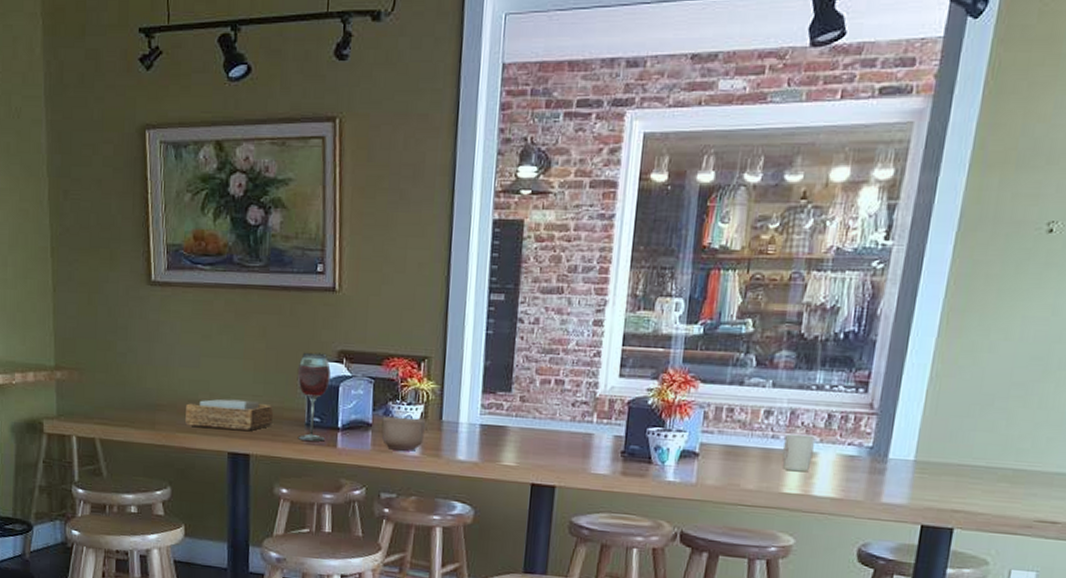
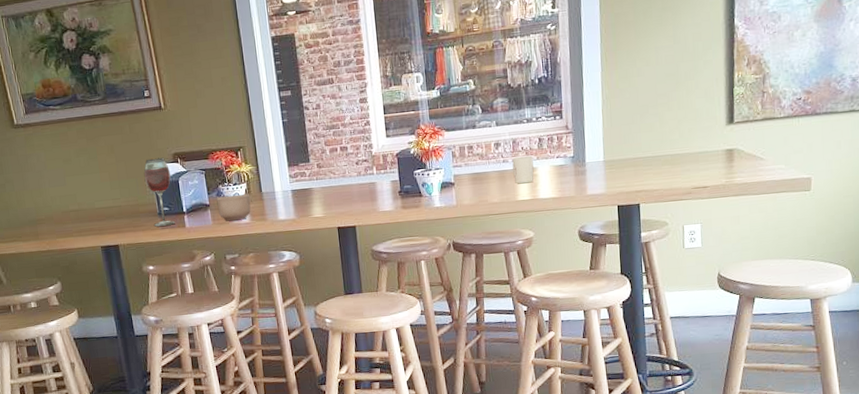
napkin holder: present [184,398,273,431] -> none [61,203,132,232]

